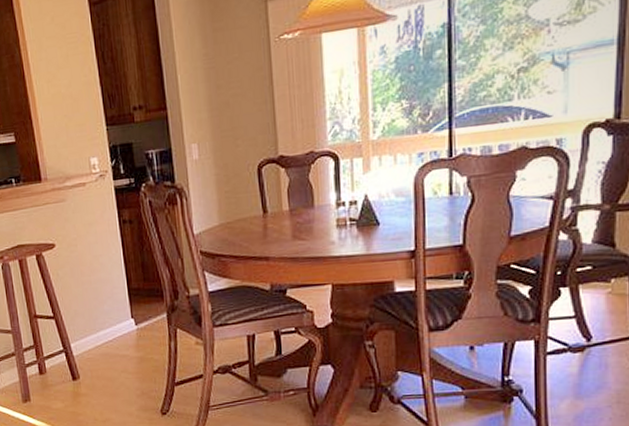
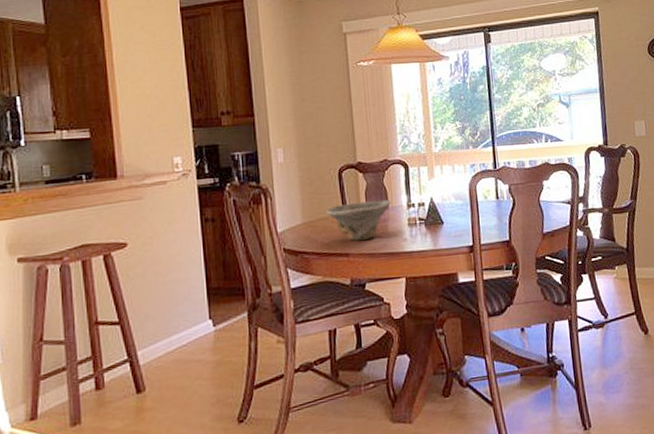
bowl: none [243,198,317,244] -> present [325,199,391,241]

